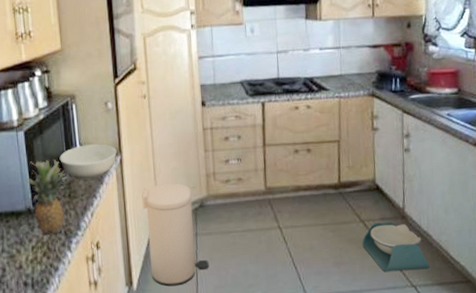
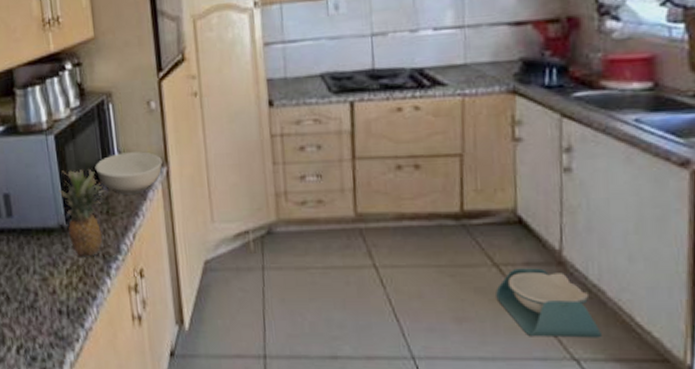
pedal bin: present [143,183,209,287] -> none [195,202,280,330]

